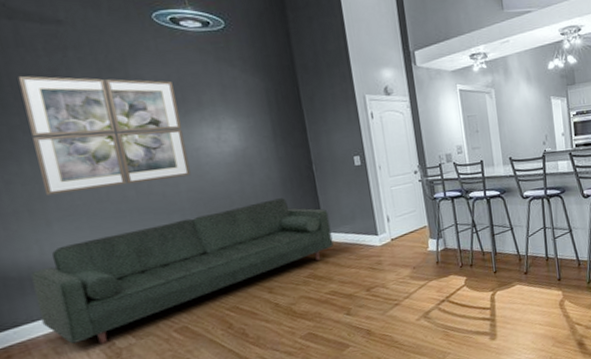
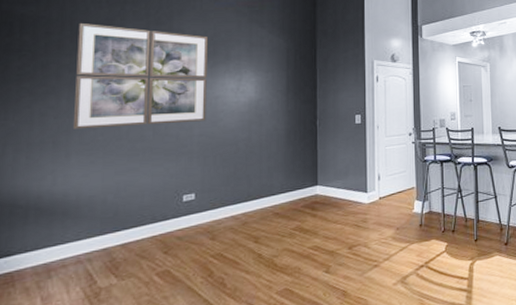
sofa: present [31,198,334,344] -> none [34,149,324,282]

